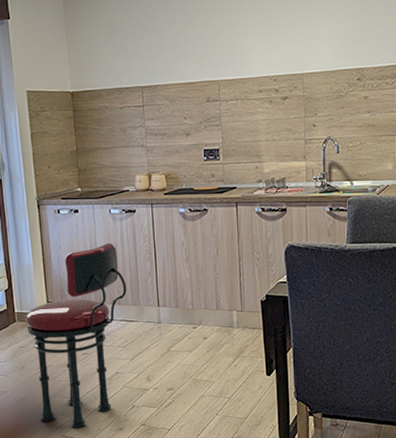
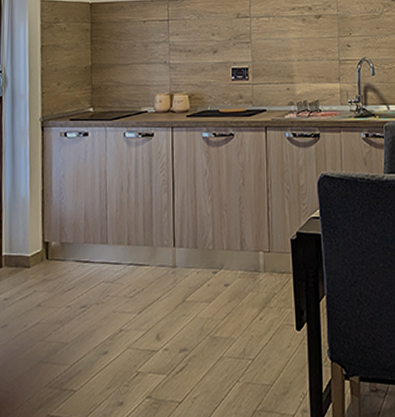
stool: present [25,242,127,428] -> none [14,170,138,404]

